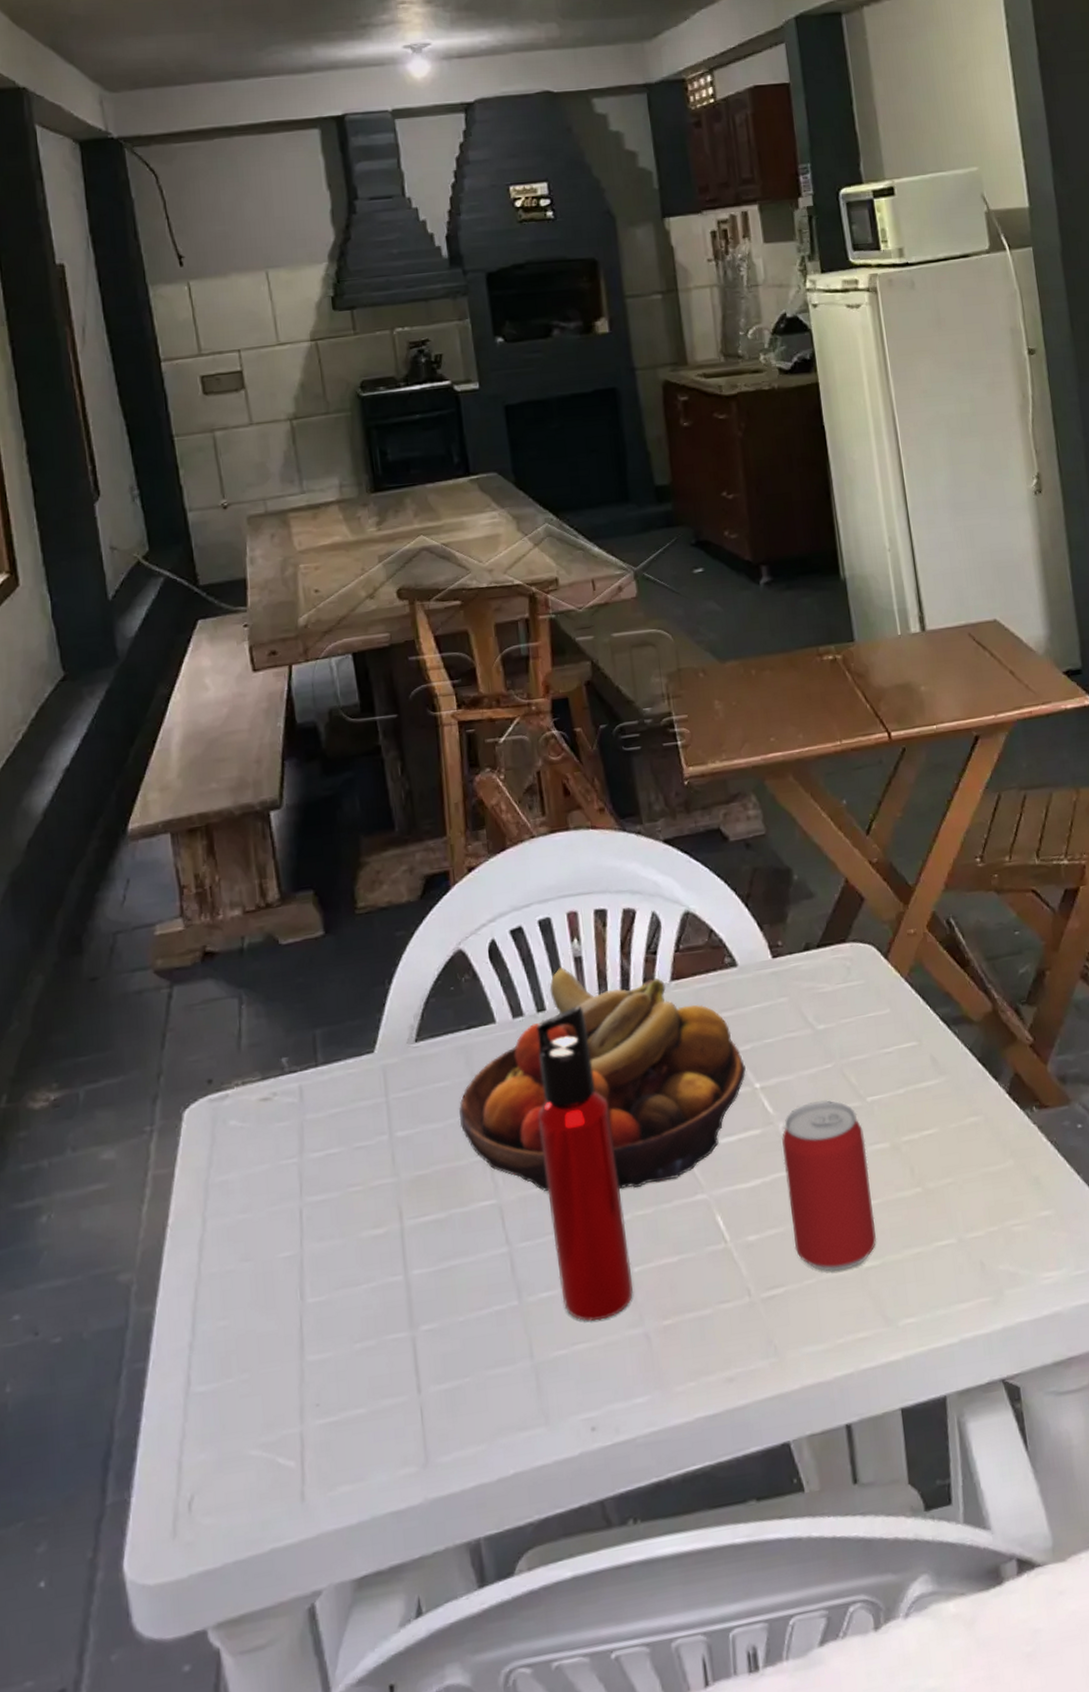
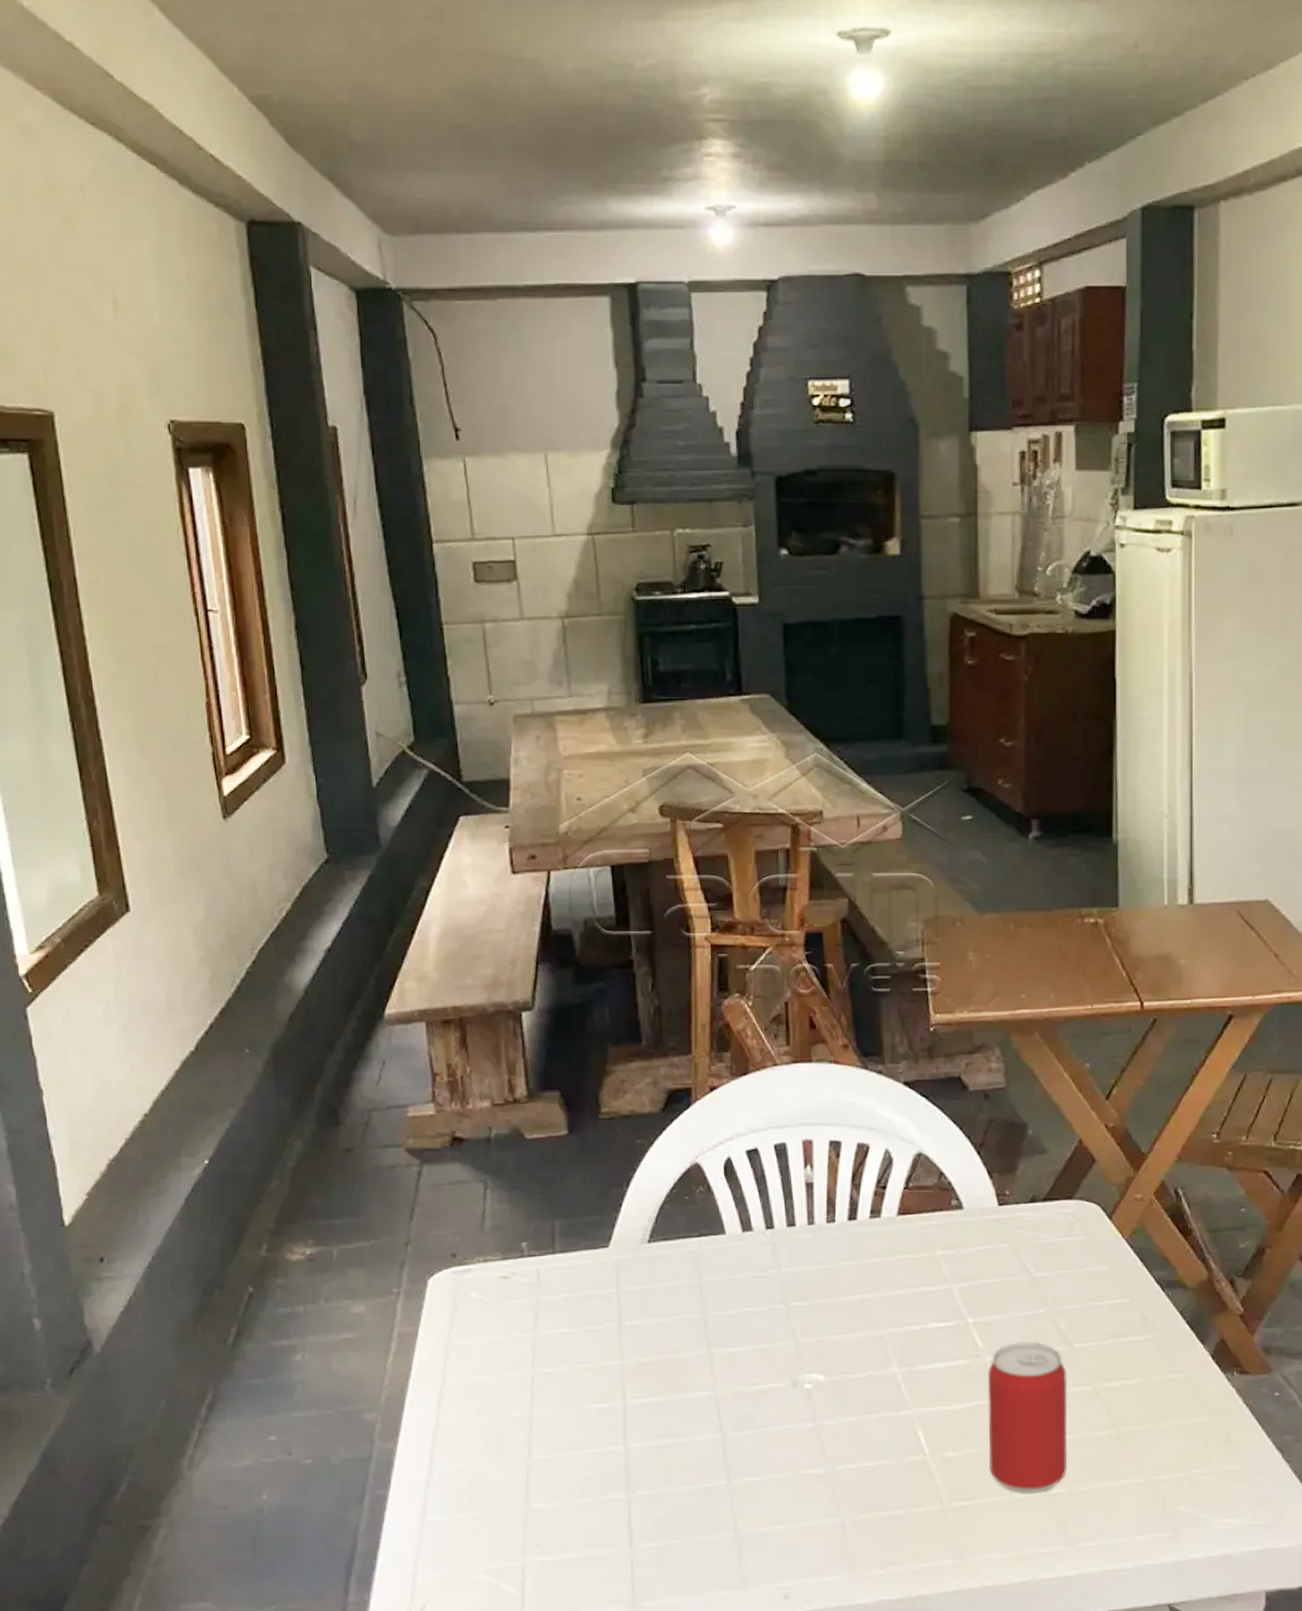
fruit bowl: present [459,966,746,1192] -> none [684,1190,961,1397]
water bottle: present [537,1005,633,1322] -> none [758,1228,834,1507]

